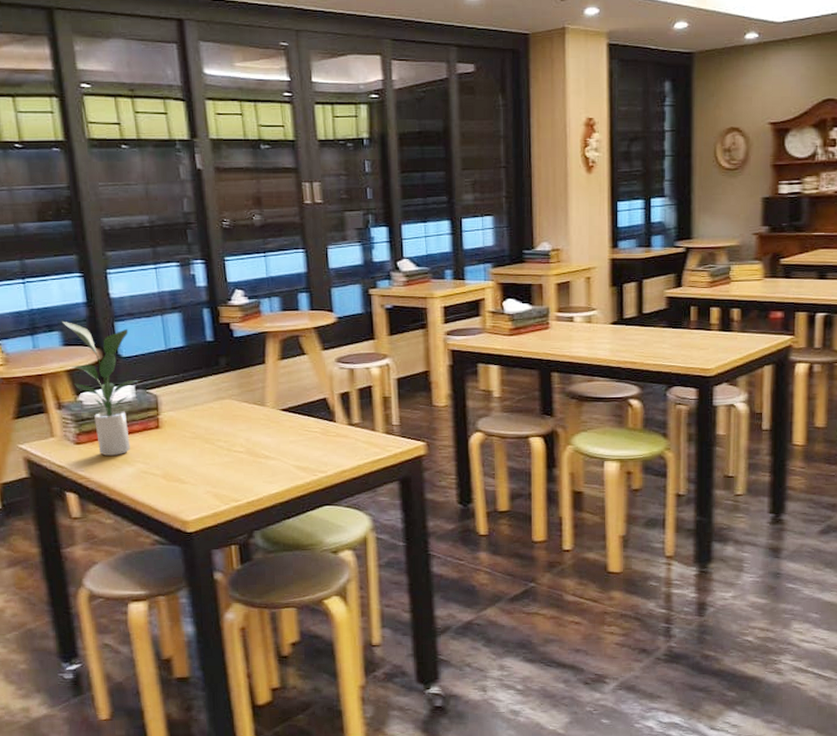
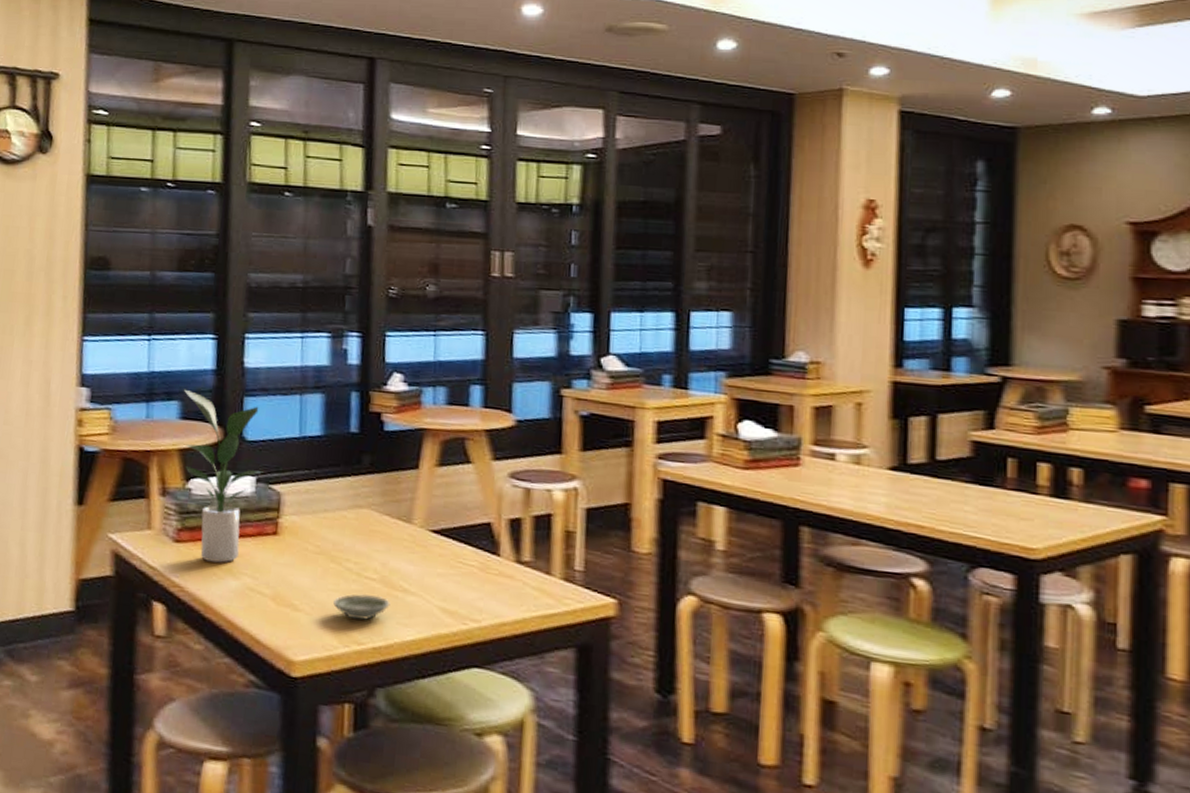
saucer: none [212,463,256,483] -> present [333,593,390,620]

